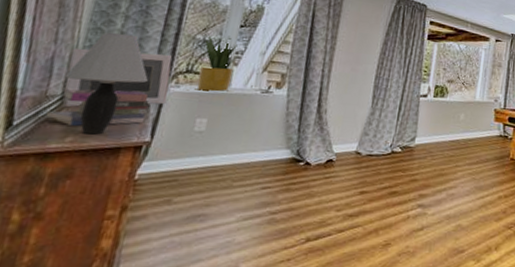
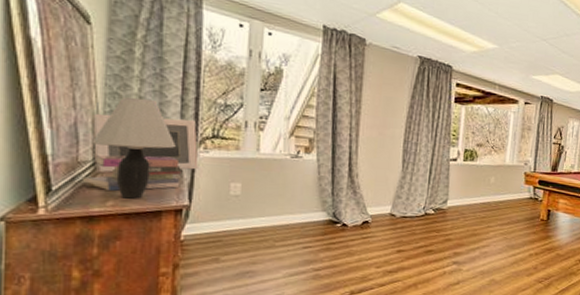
planter: present [196,35,241,92] -> none [225,99,265,157]

